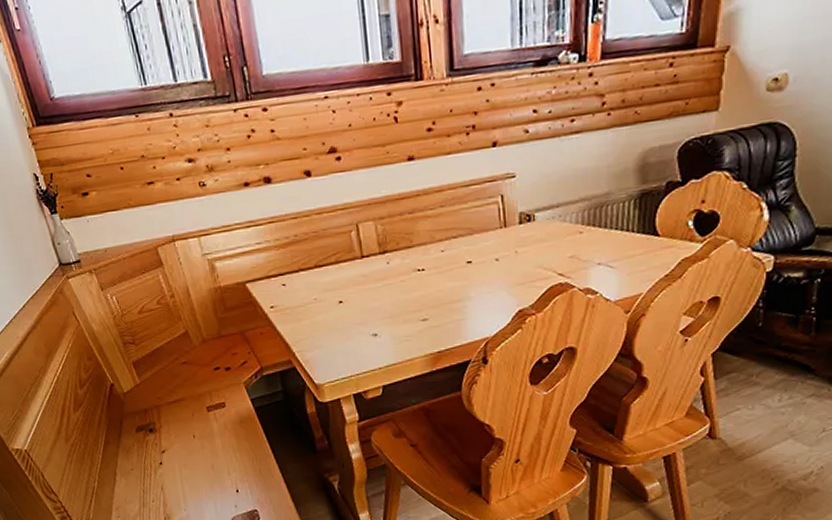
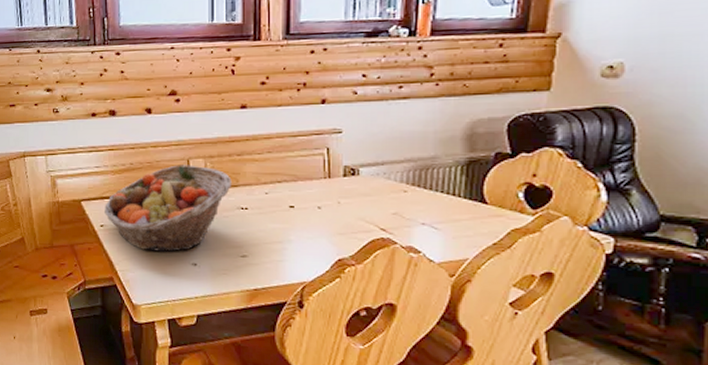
fruit basket: none [272,229,406,328] -> present [105,165,232,252]

